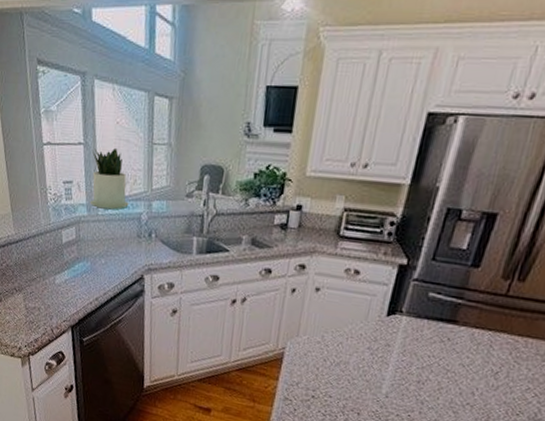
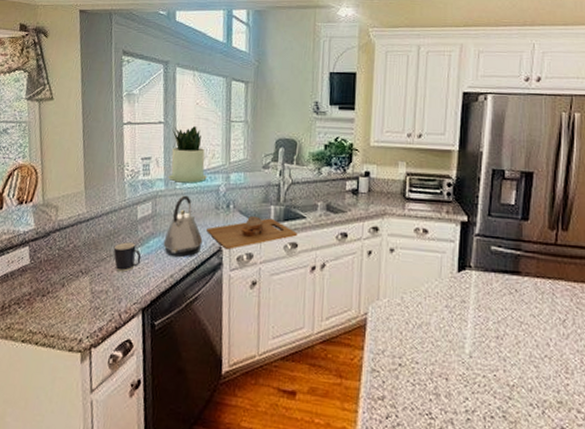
mug: none [42,264,68,292] -> present [113,242,142,272]
kettle: none [88,221,125,283] -> present [163,195,203,258]
cutting board: none [129,246,220,279] -> present [206,215,298,250]

